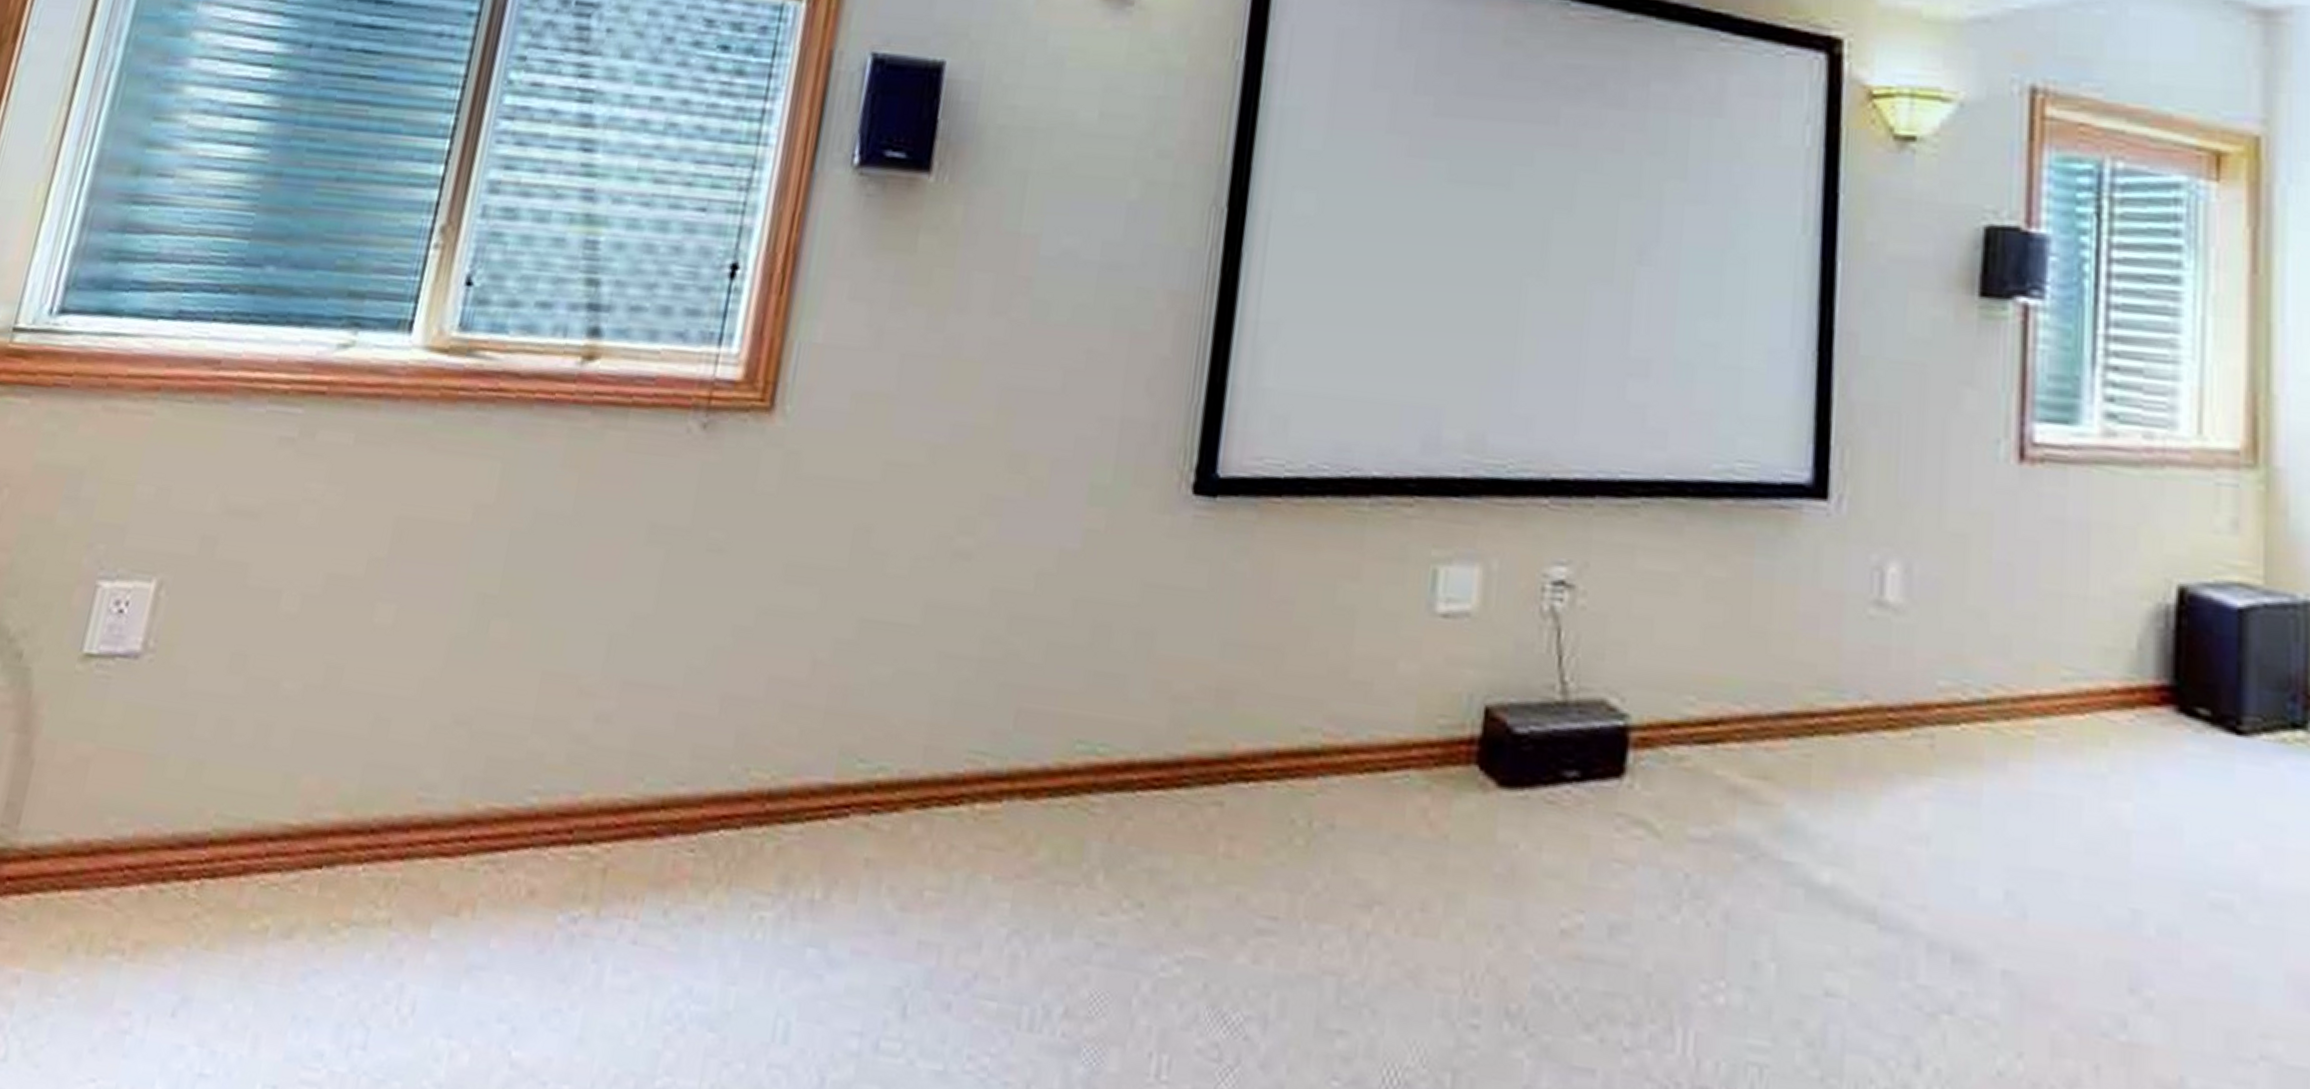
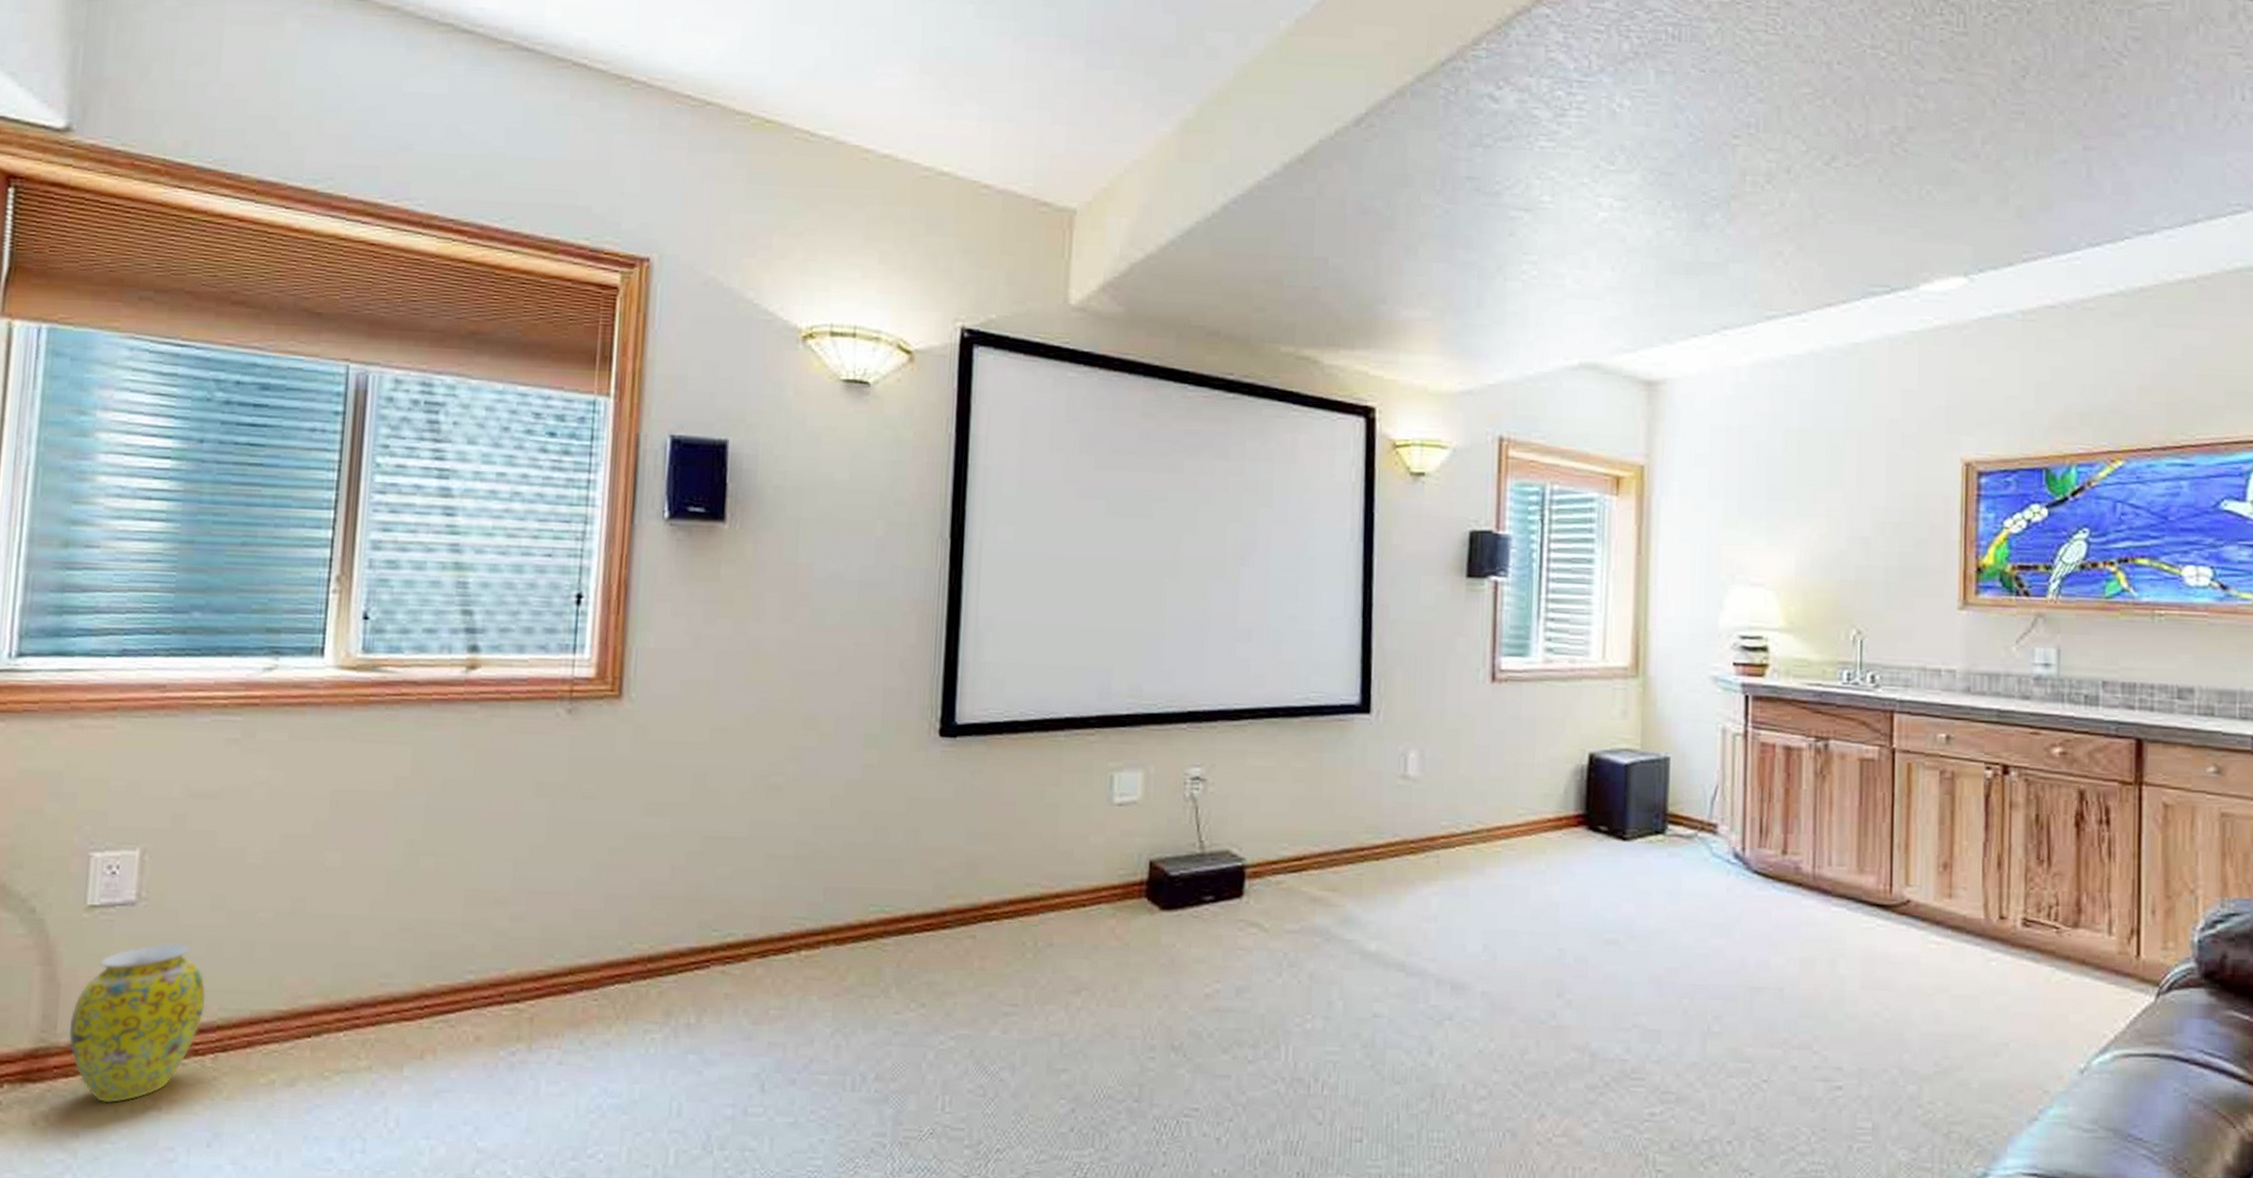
vase: none [30,714,205,938] -> present [69,943,206,1103]

